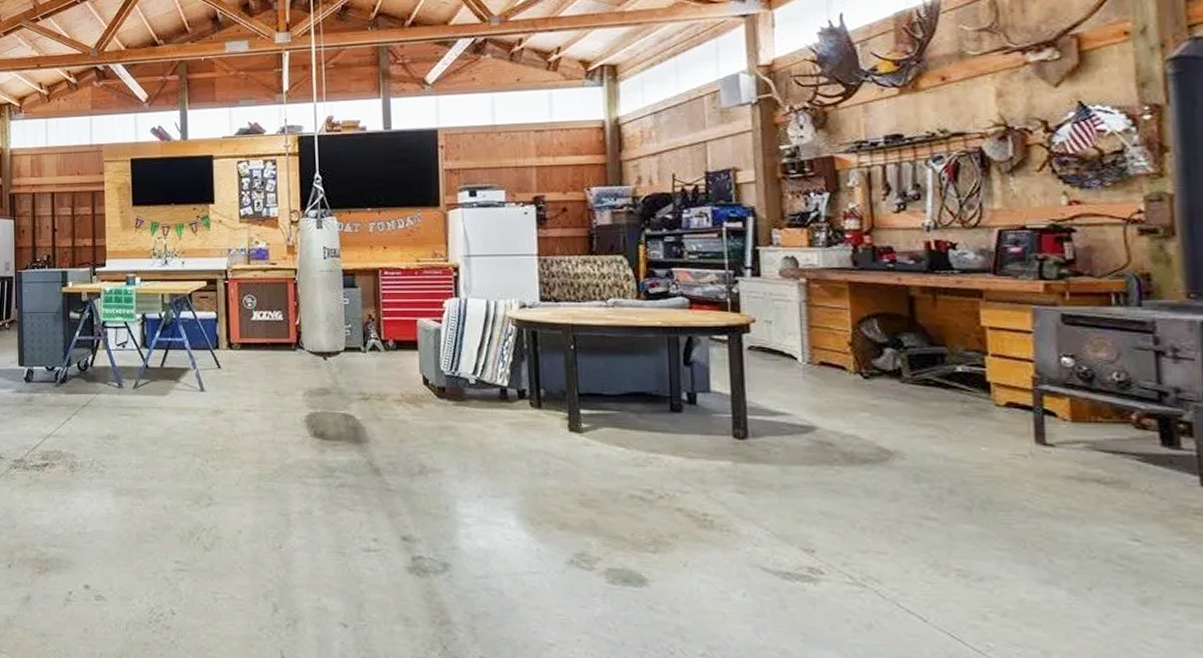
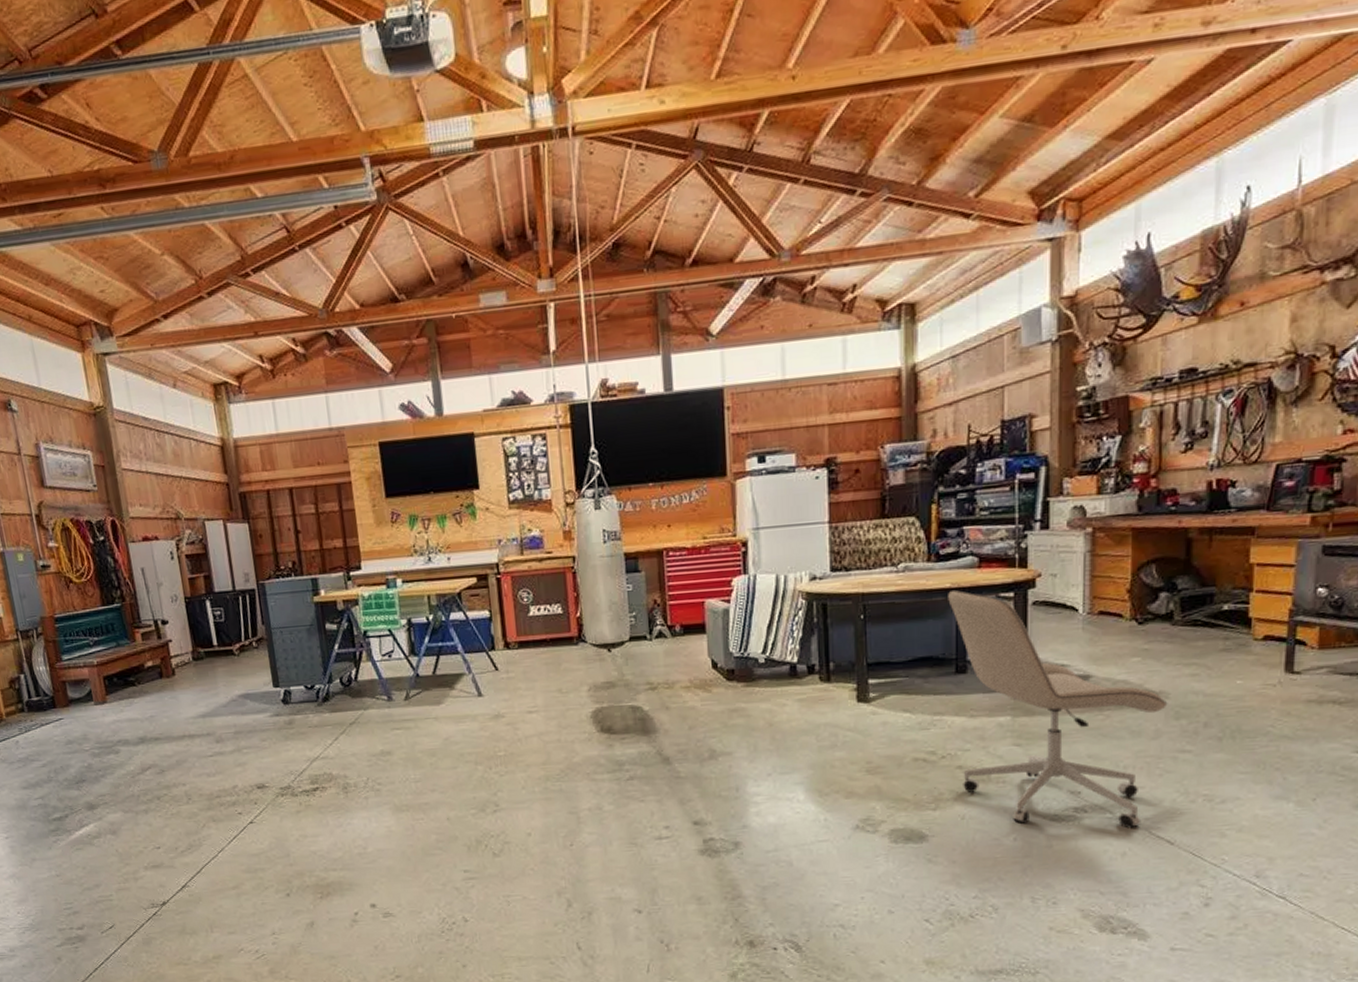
office chair: none [659,328,905,598] -> present [948,589,1168,829]

